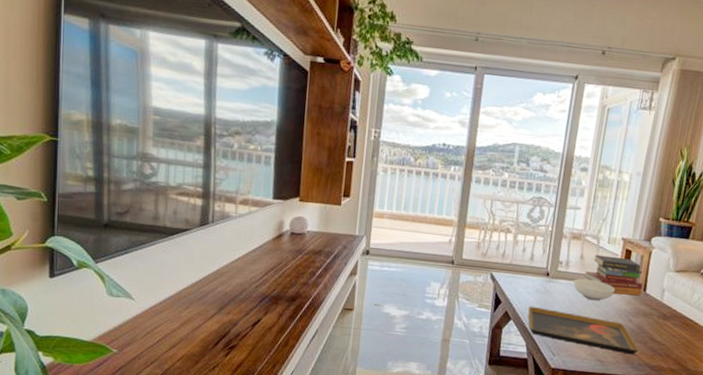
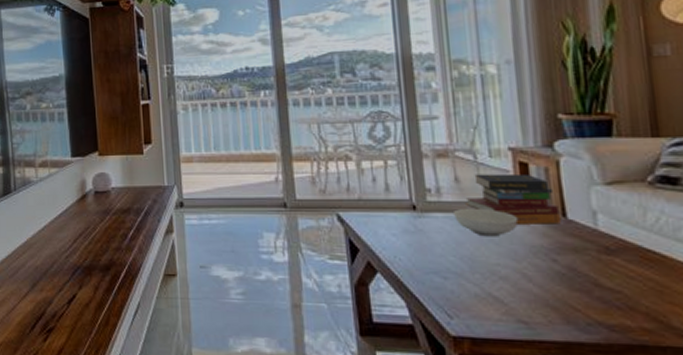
decorative tray: present [528,306,639,355] -> none [398,251,581,311]

